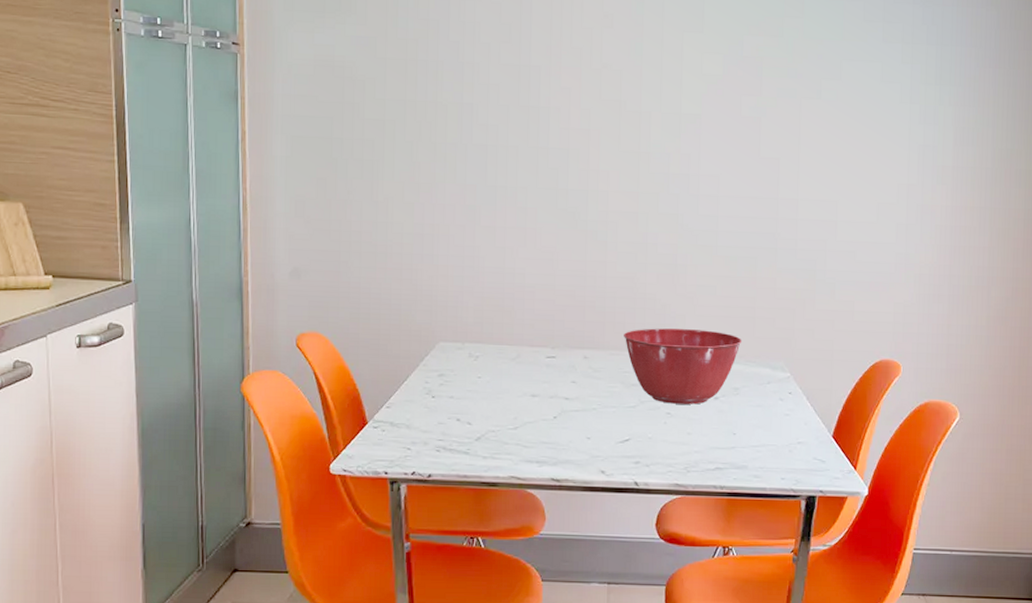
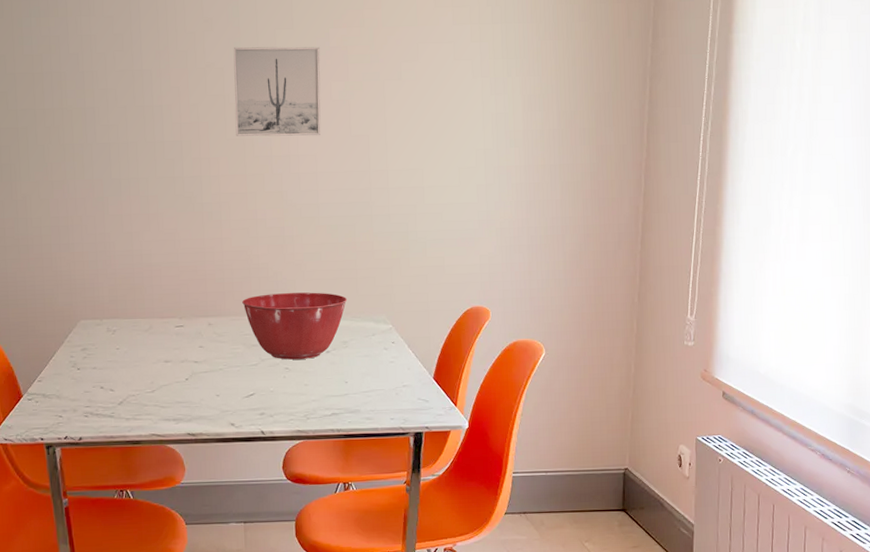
wall art: none [630,48,732,155] -> present [233,46,321,137]

